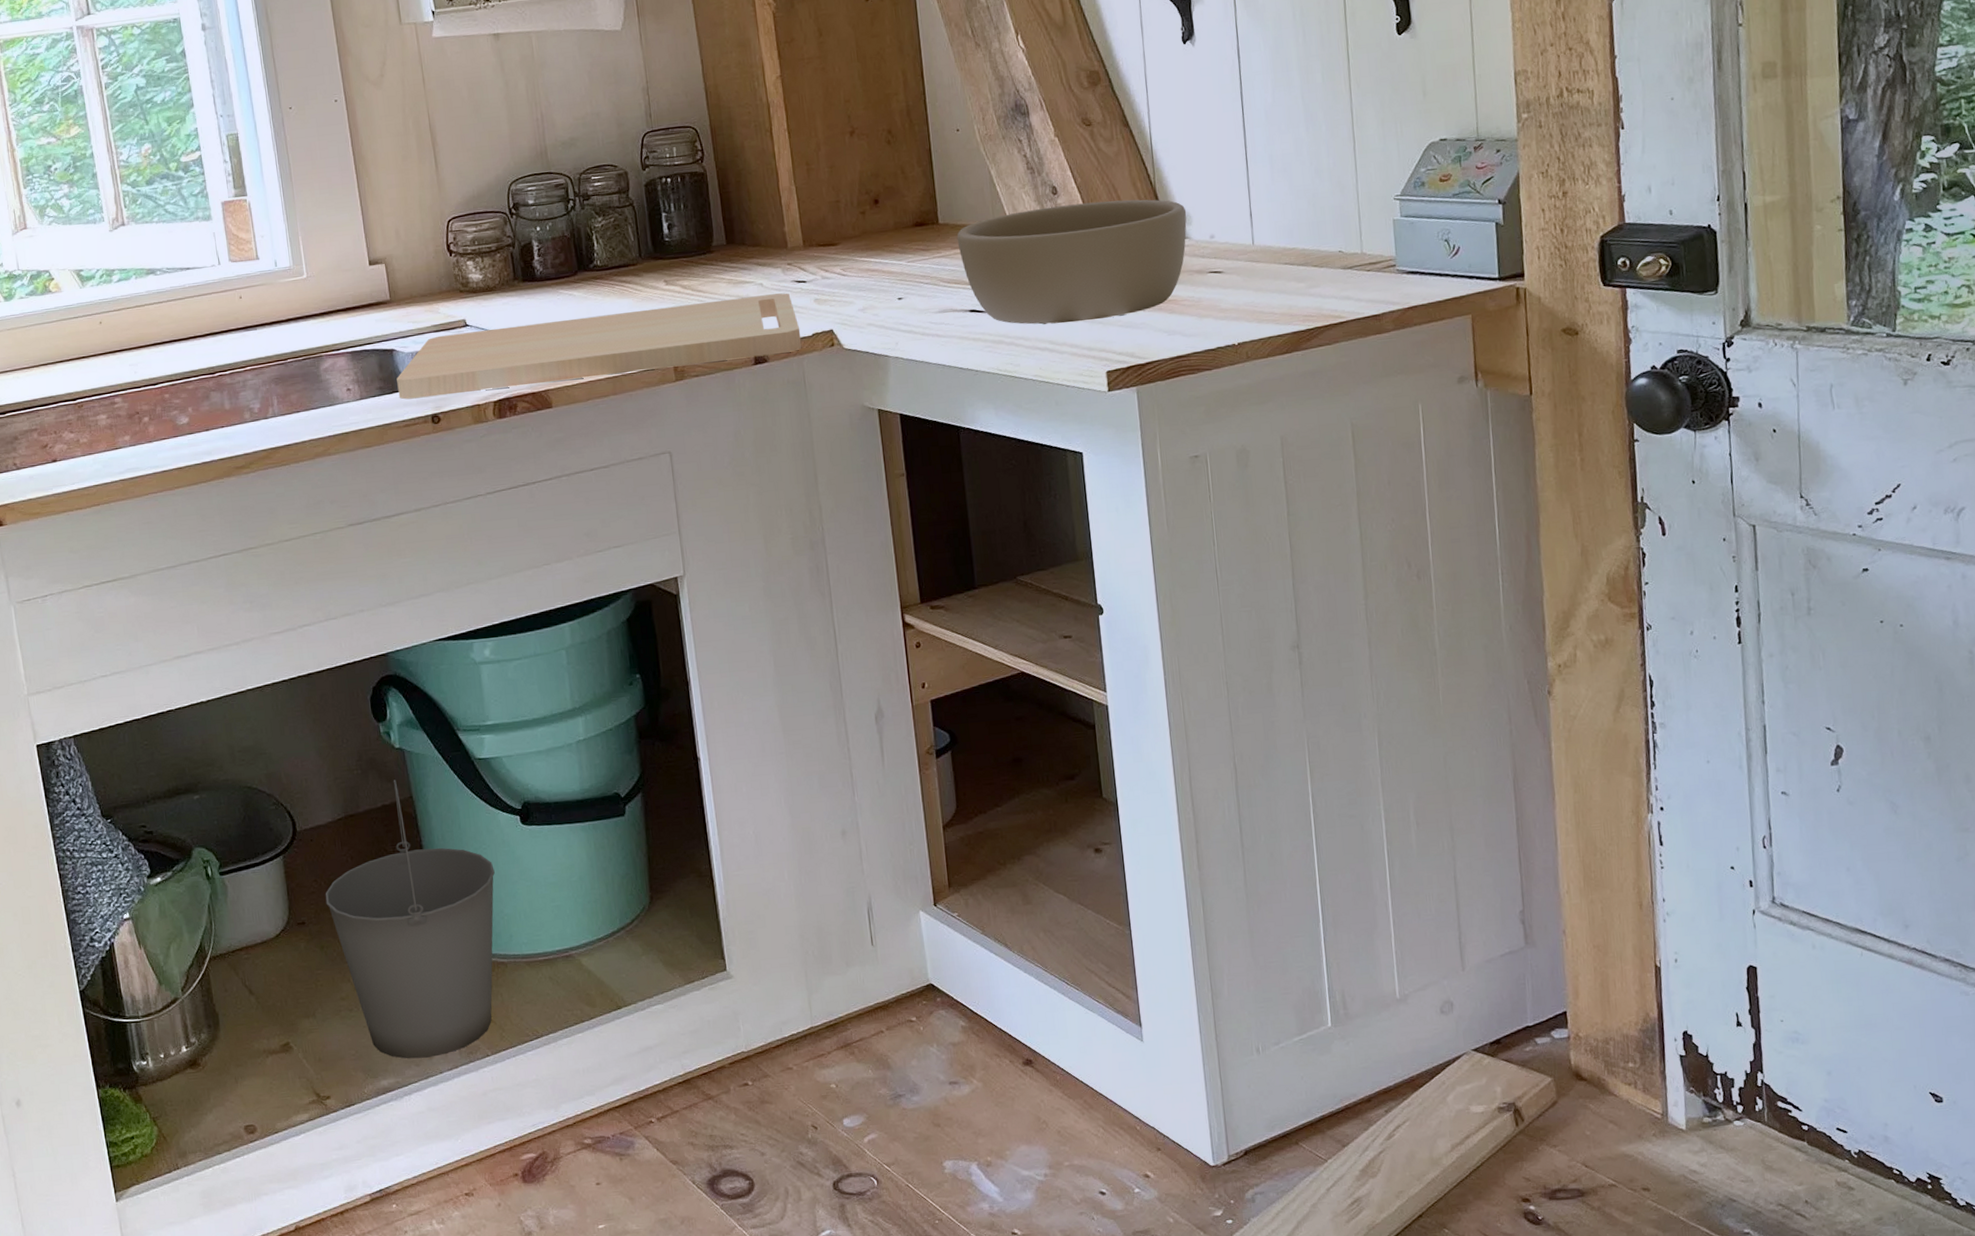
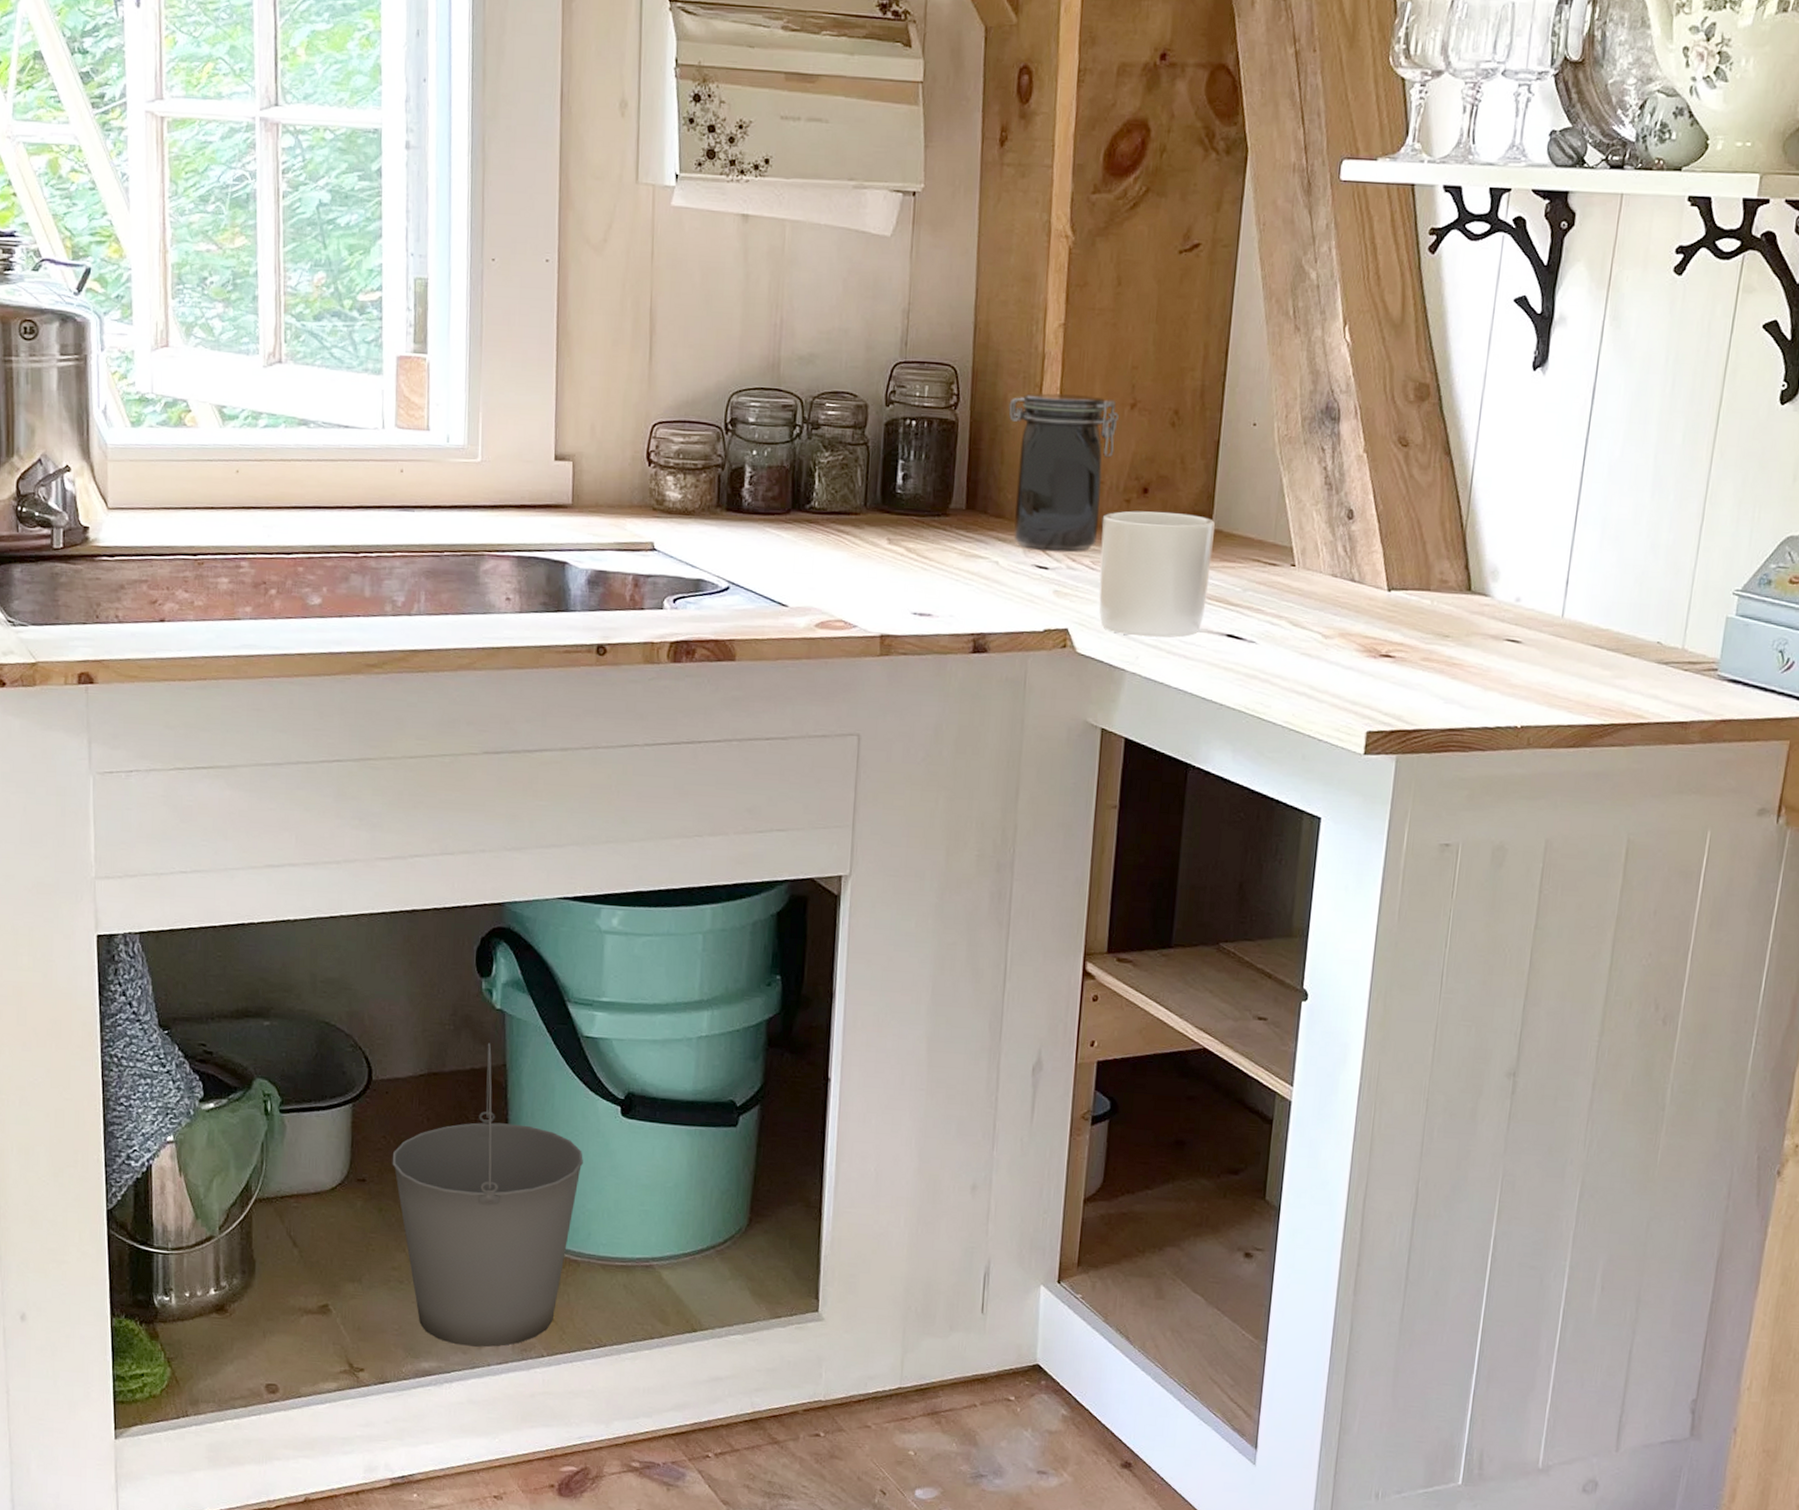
cutting board: present [396,293,802,400] -> none [563,556,1031,646]
jar: none [746,130,844,269] -> present [1008,393,1119,553]
mug: none [844,214,947,326] -> present [1098,510,1216,638]
wooden bowl: present [957,199,1187,325] -> none [1228,531,1495,672]

